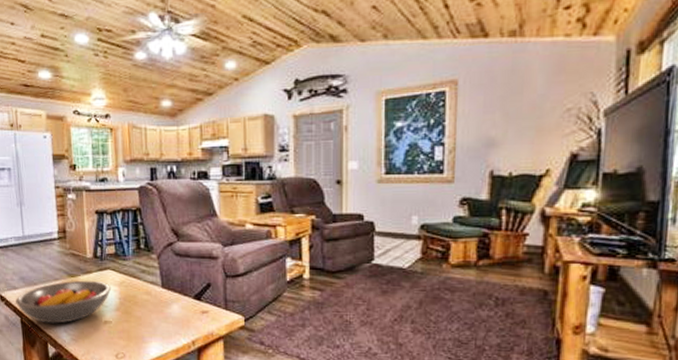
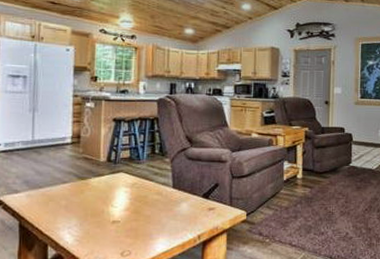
fruit bowl: present [15,280,112,324] -> none [14,182,123,226]

